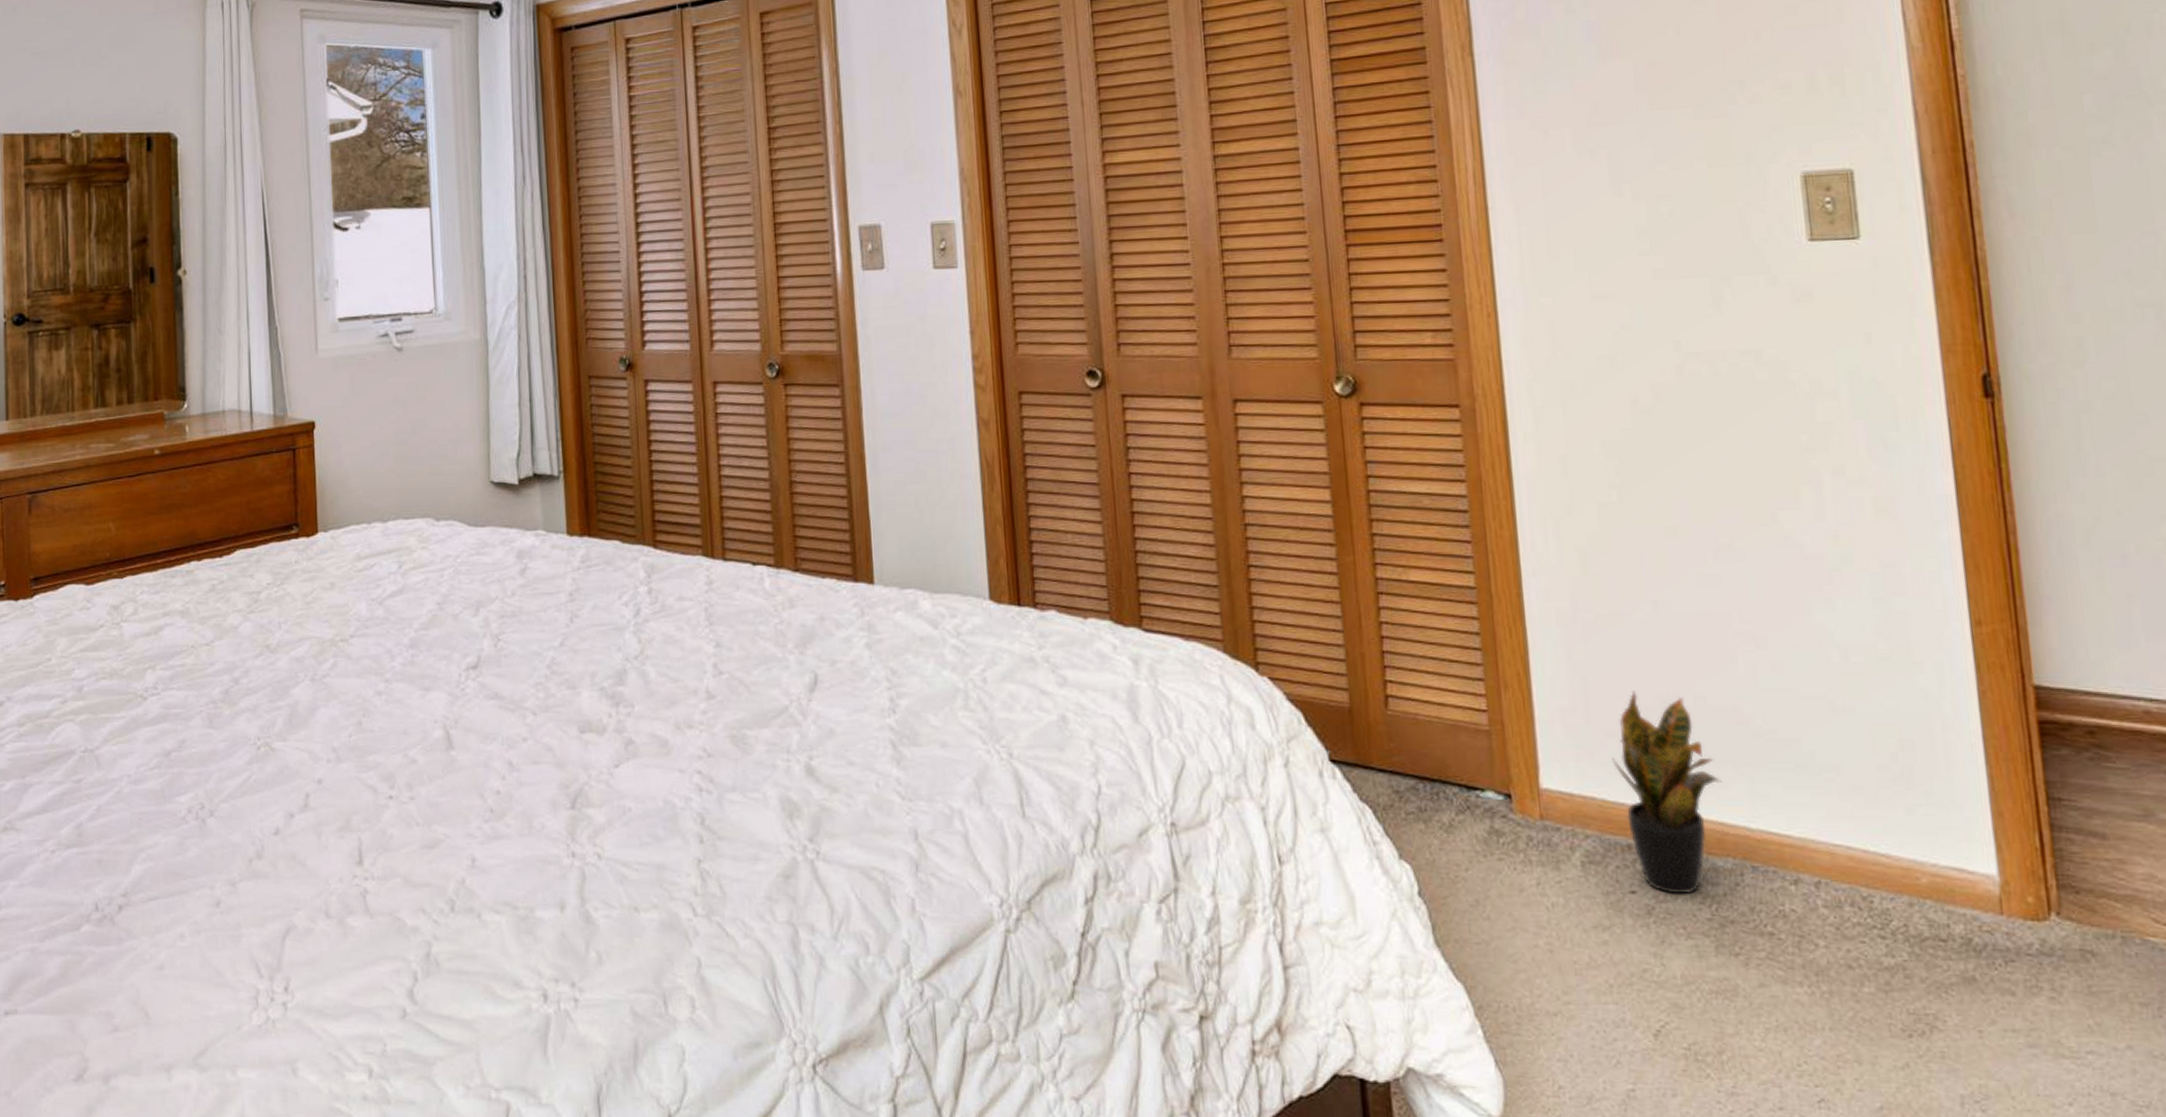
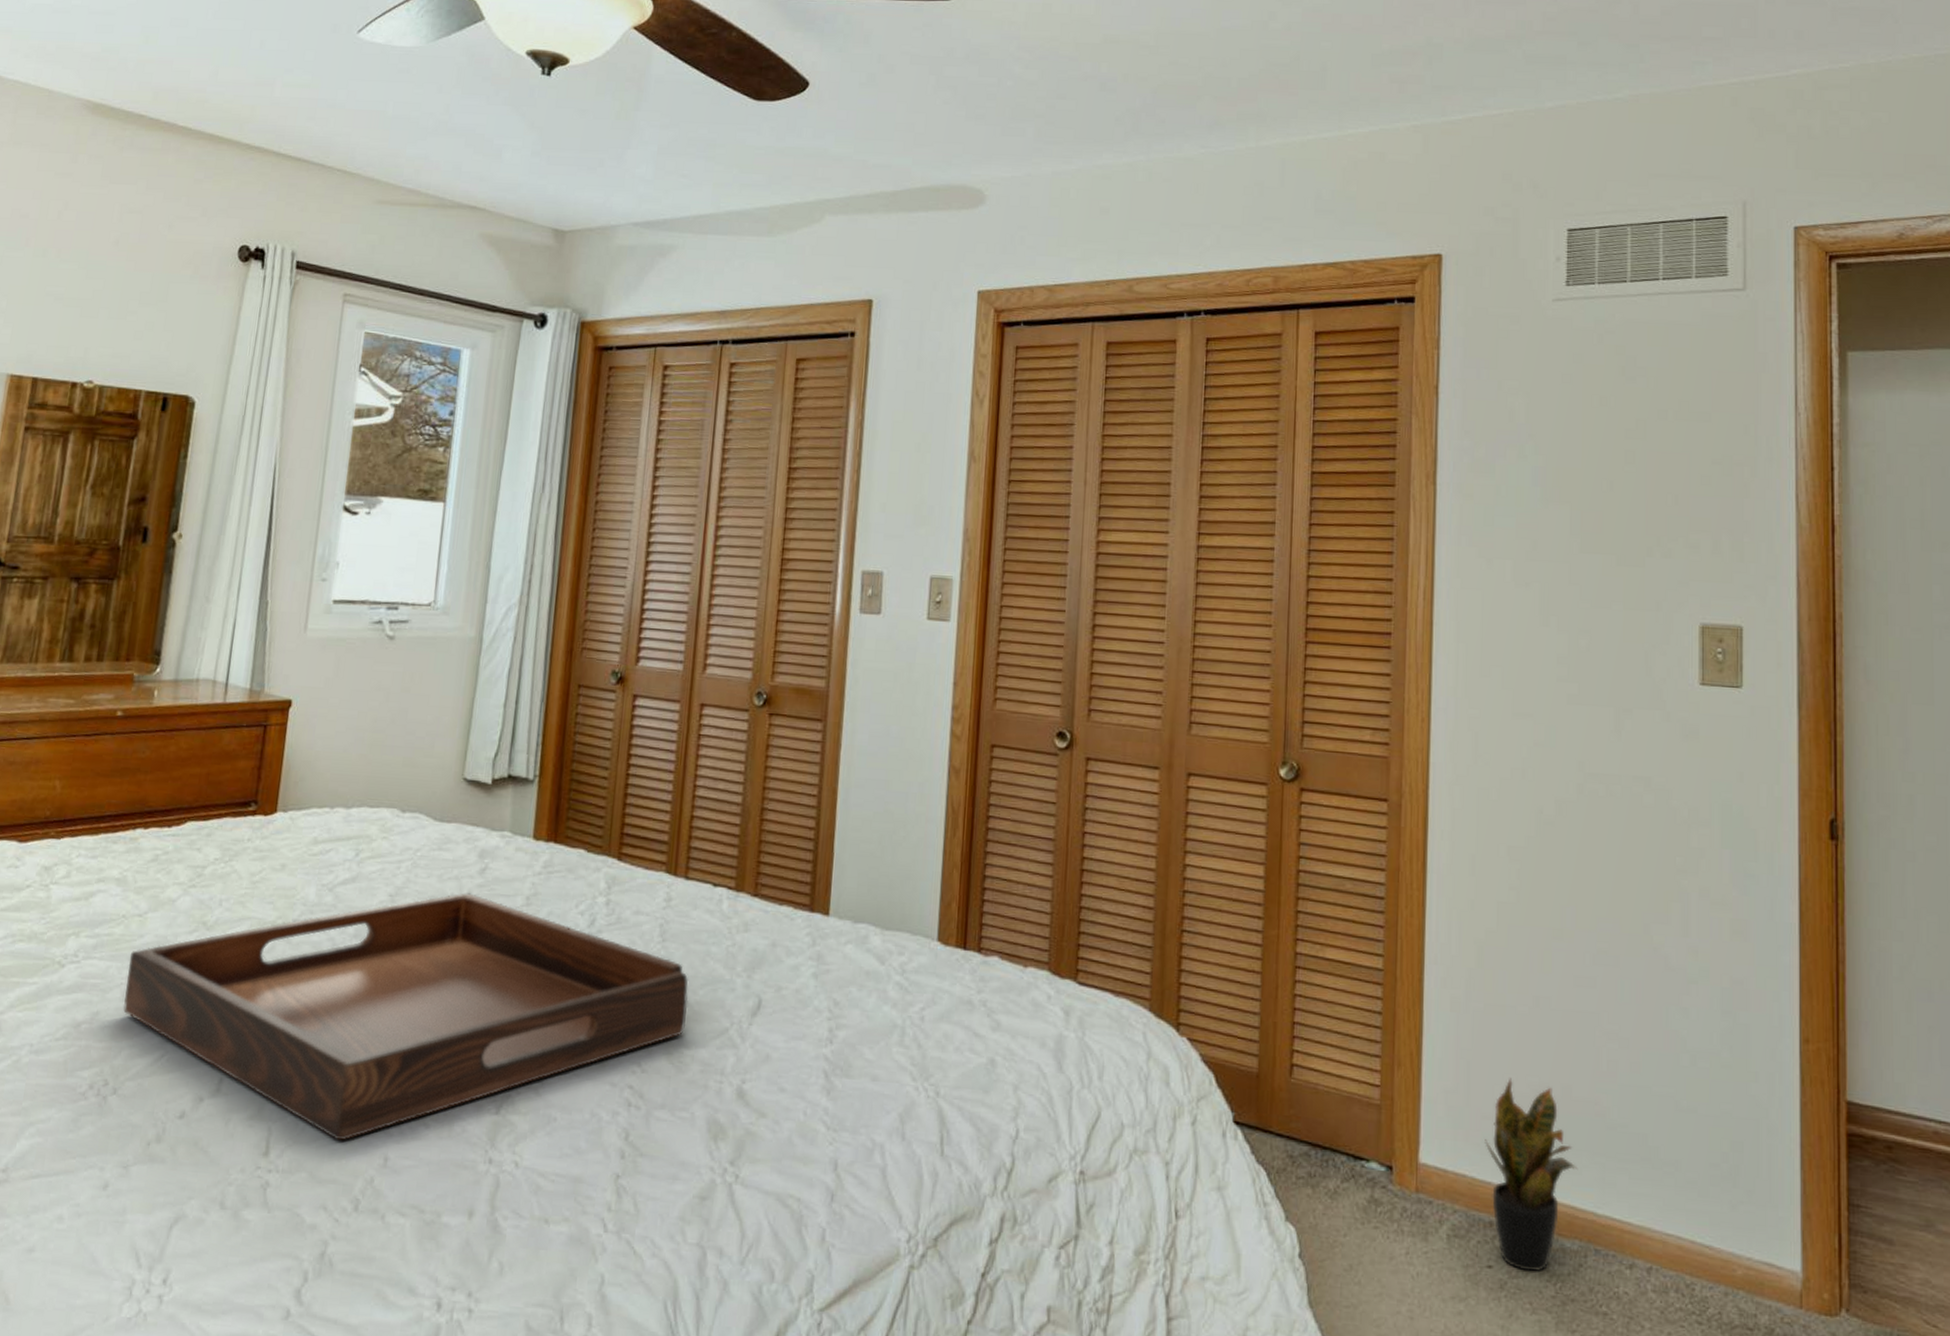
serving tray: none [204,594,744,845] -> present [123,893,689,1141]

